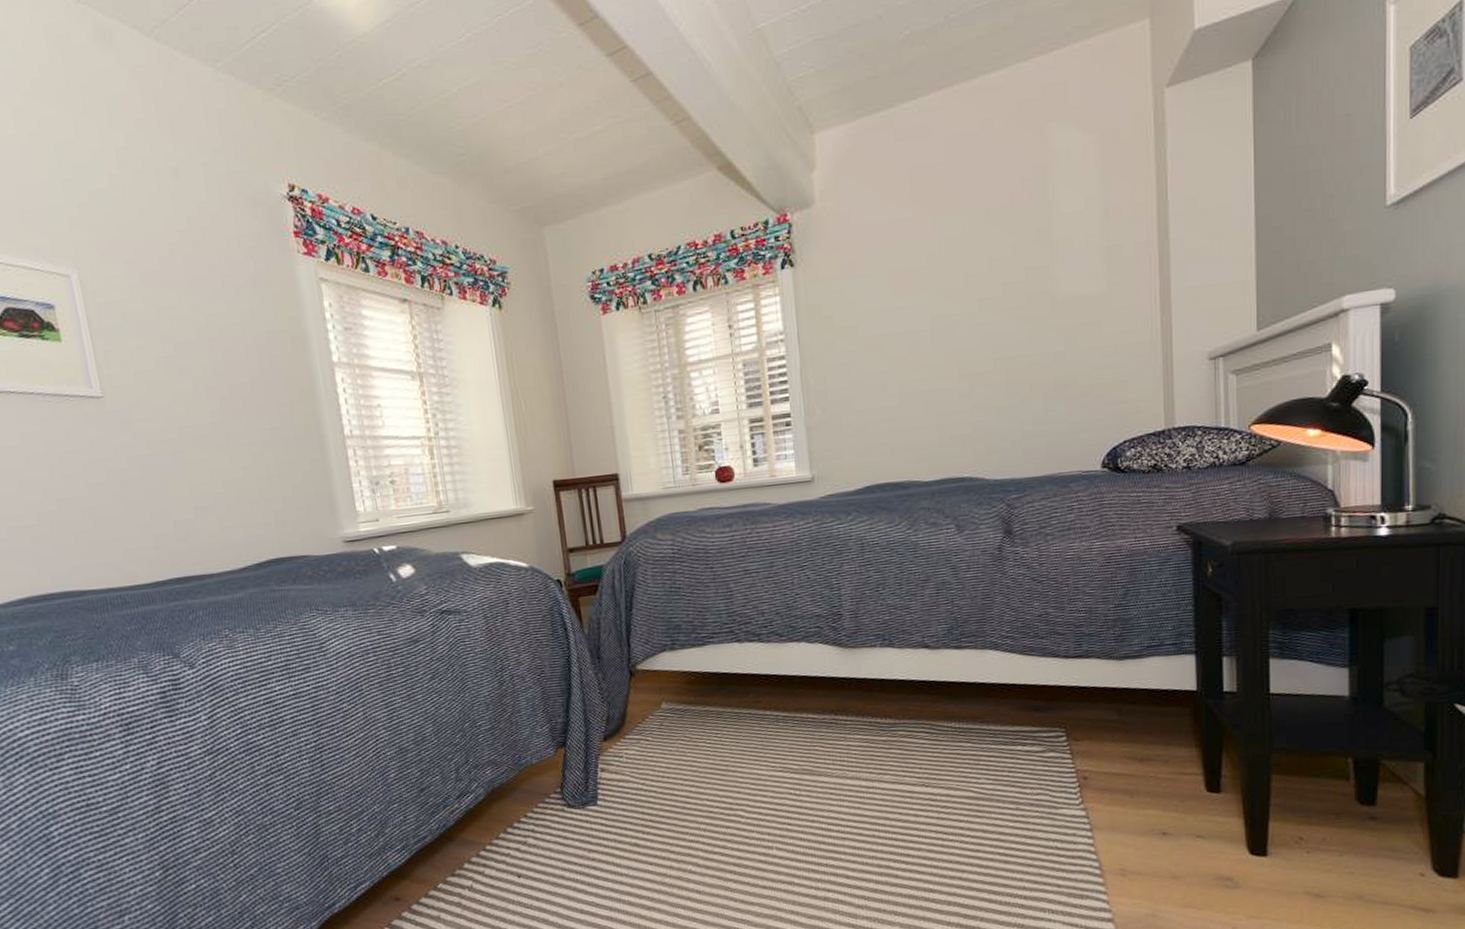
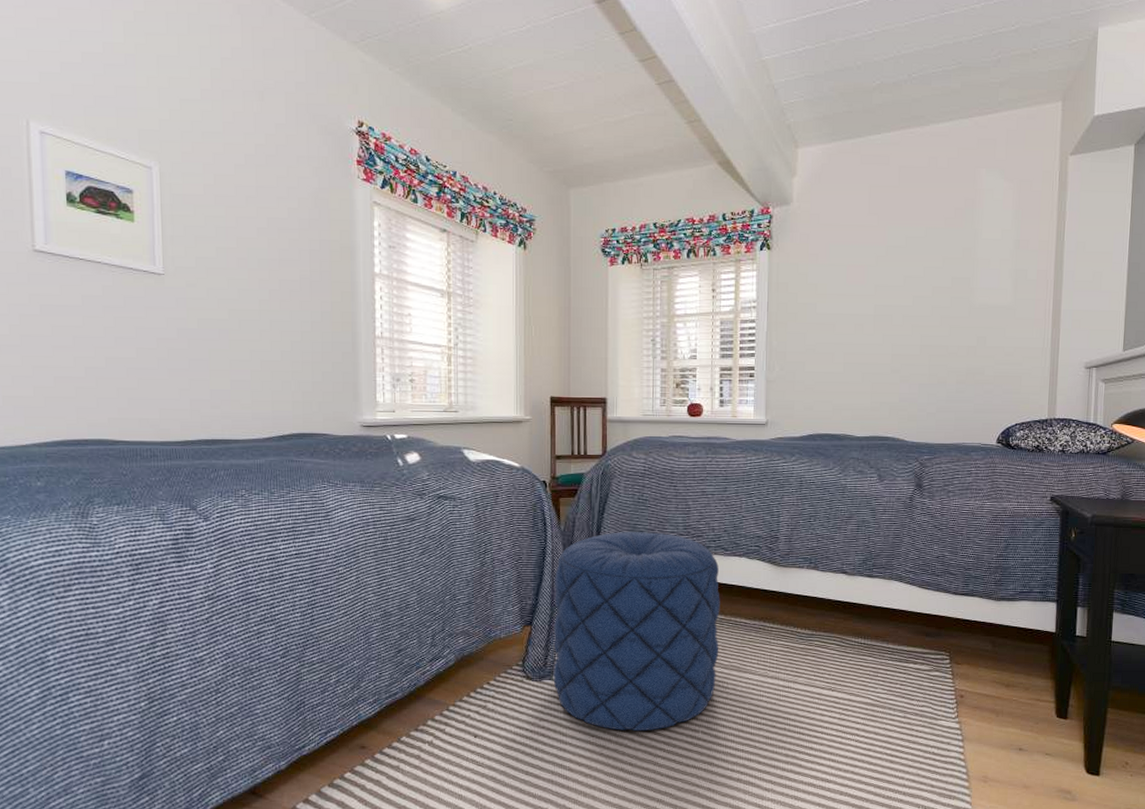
pouf: none [584,624,786,855] -> present [553,532,720,732]

